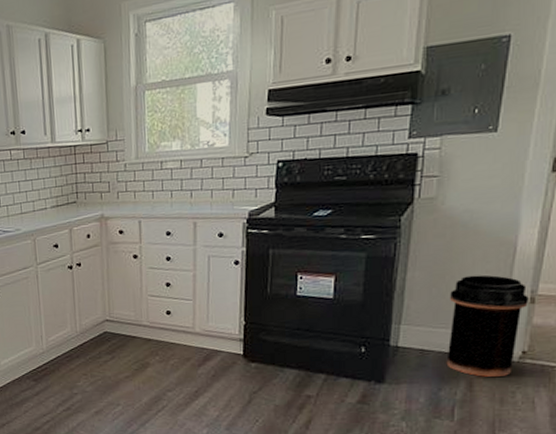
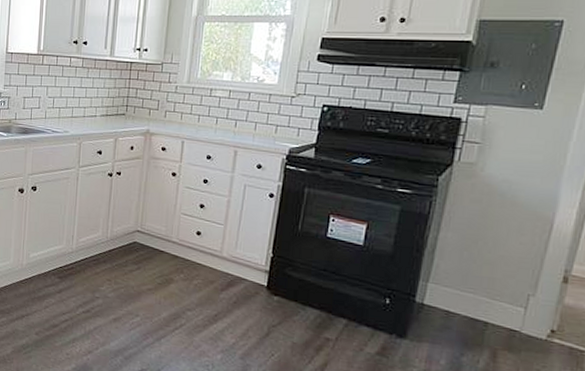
trash can: present [446,275,528,377] -> none [471,244,562,352]

